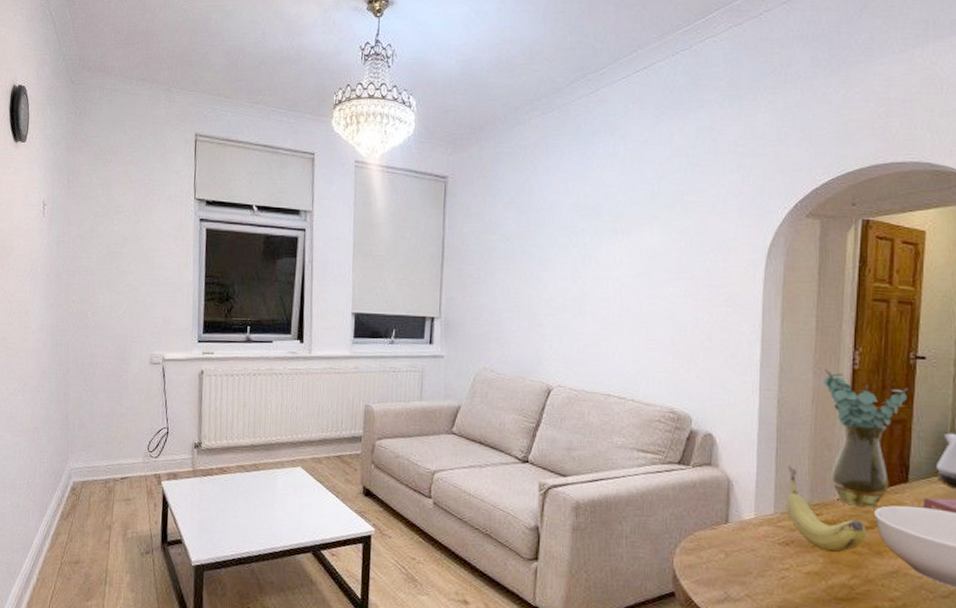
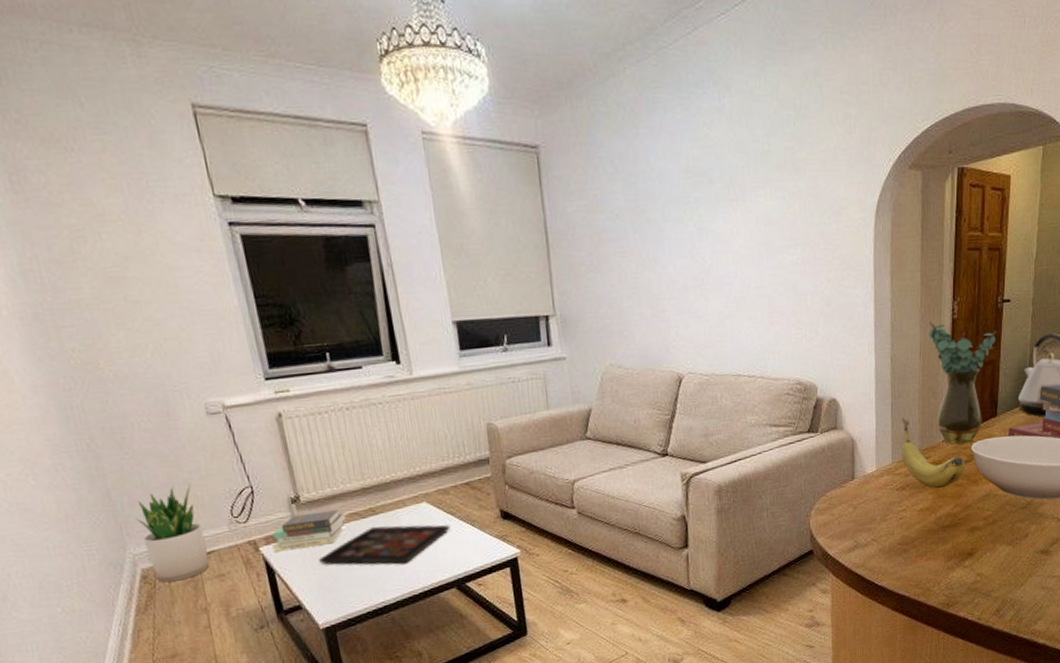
planter: none [80,417,124,498] -> present [136,483,210,583]
books: none [171,458,233,490] -> present [272,510,346,552]
decorative tray: none [203,480,317,521] -> present [318,524,451,565]

